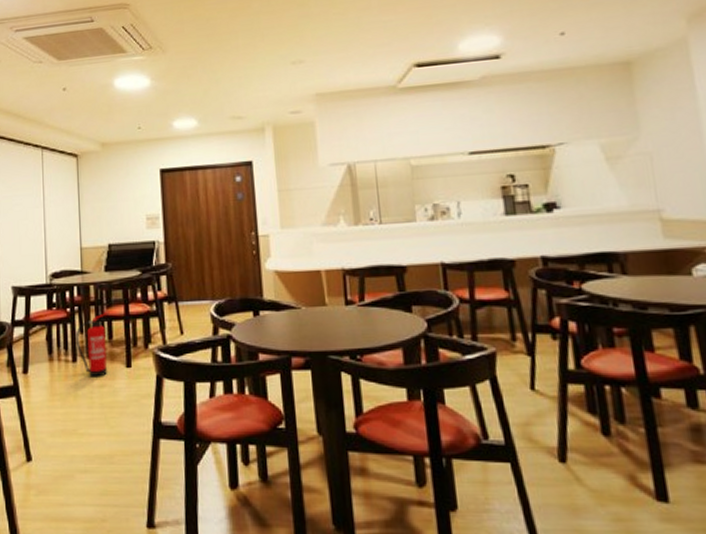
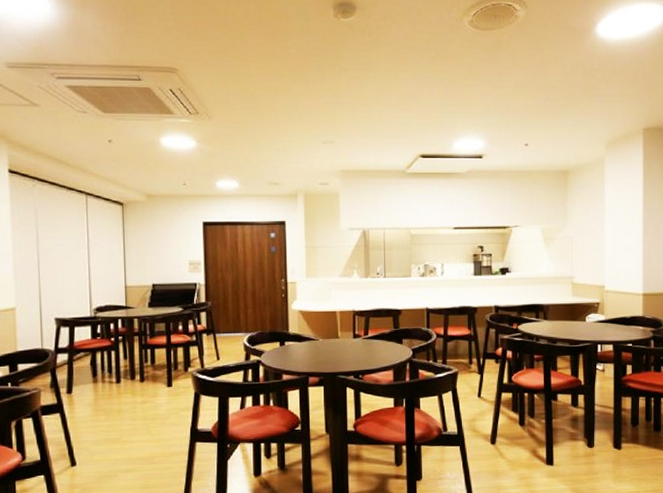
fire extinguisher: present [75,313,107,378] -> none [119,342,150,396]

